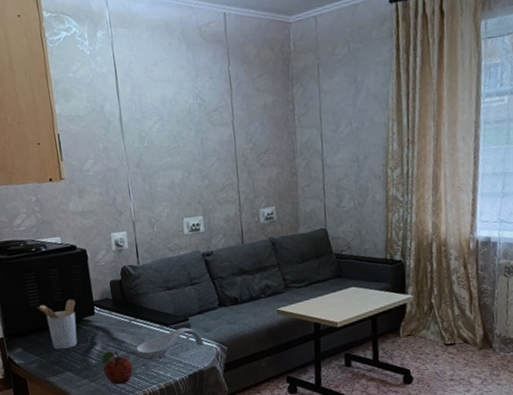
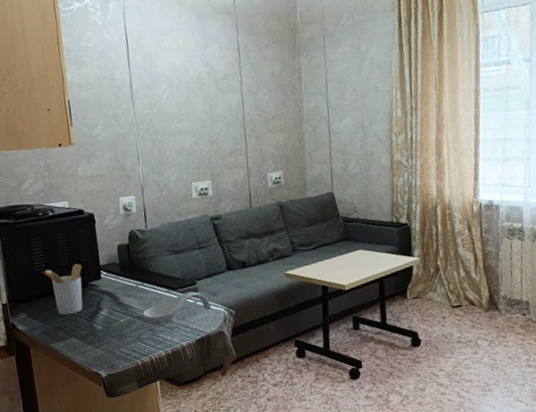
fruit: present [101,351,133,385] -> none [107,316,139,351]

